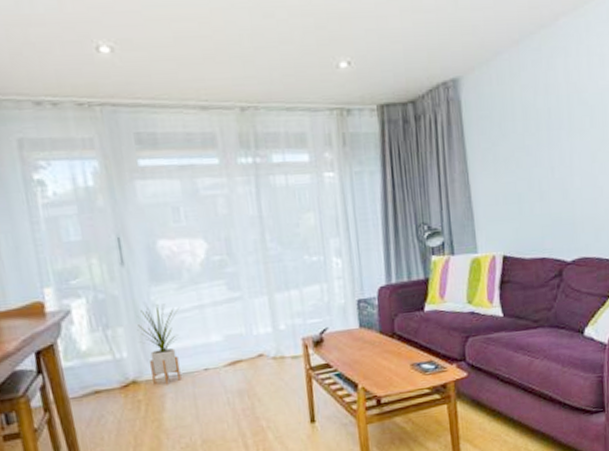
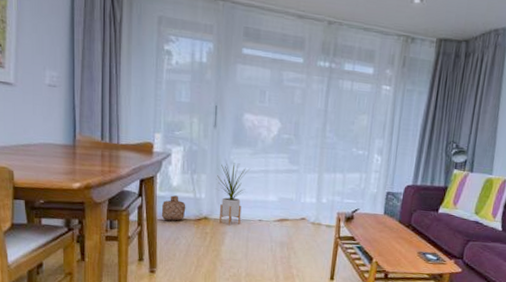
basket: none [71,362,106,397] -> present [161,195,186,221]

